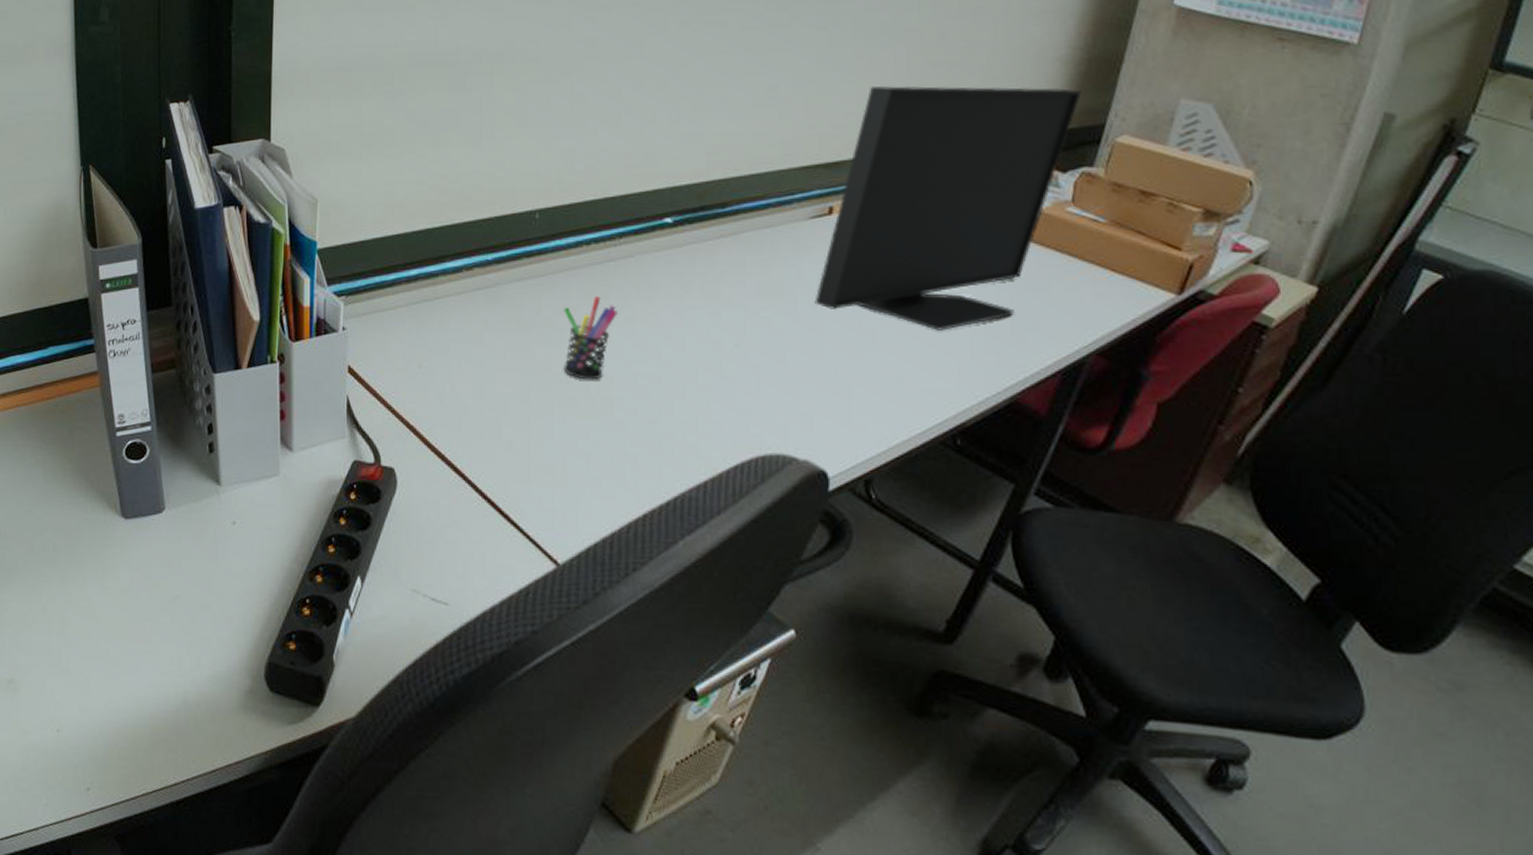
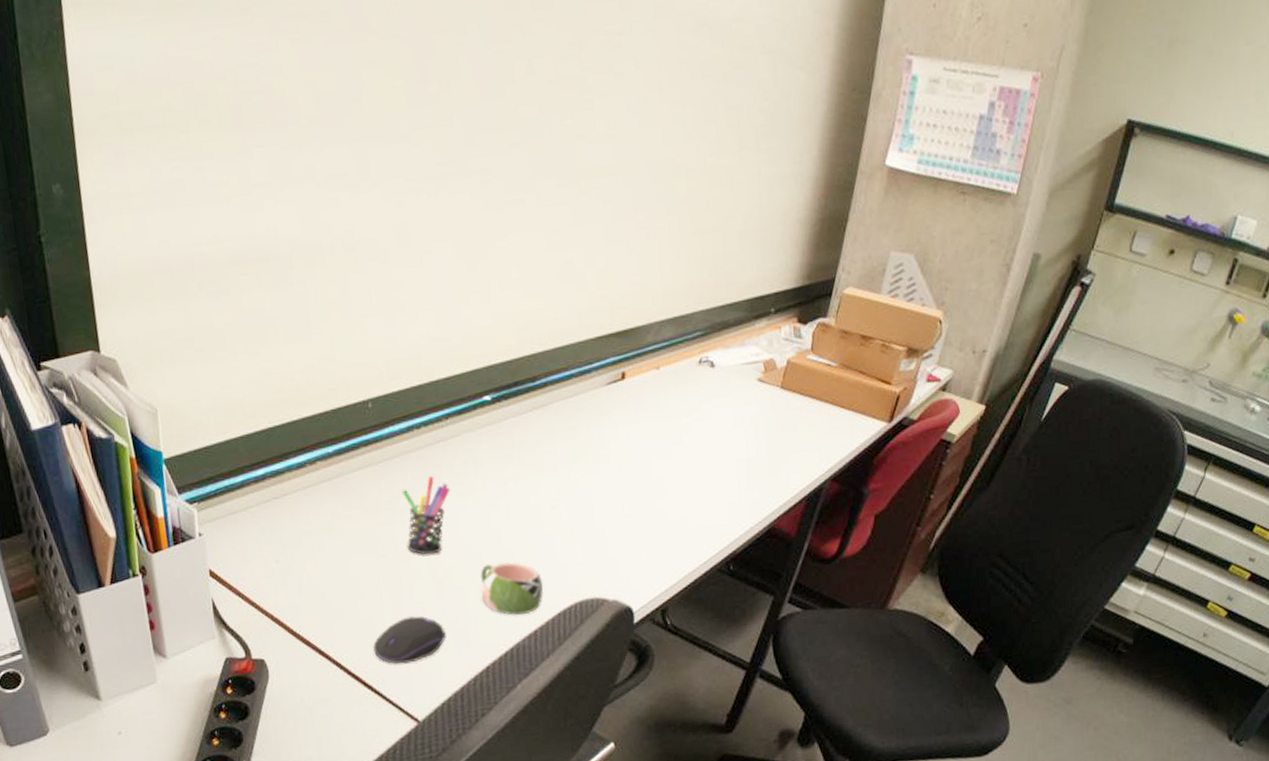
computer mouse: none [515,444,599,497] -> present [373,615,446,664]
mug: none [643,399,718,462] -> present [480,561,543,615]
computer monitor: present [814,85,1082,331] -> none [614,247,817,475]

